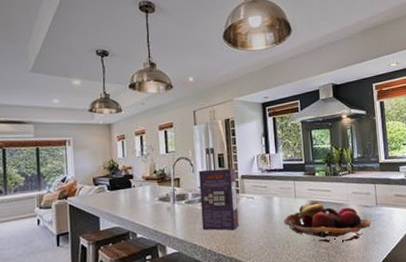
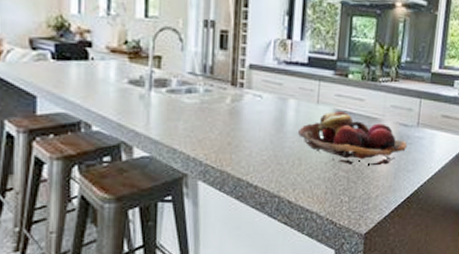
cereal box: present [198,168,239,231] -> none [187,49,242,136]

